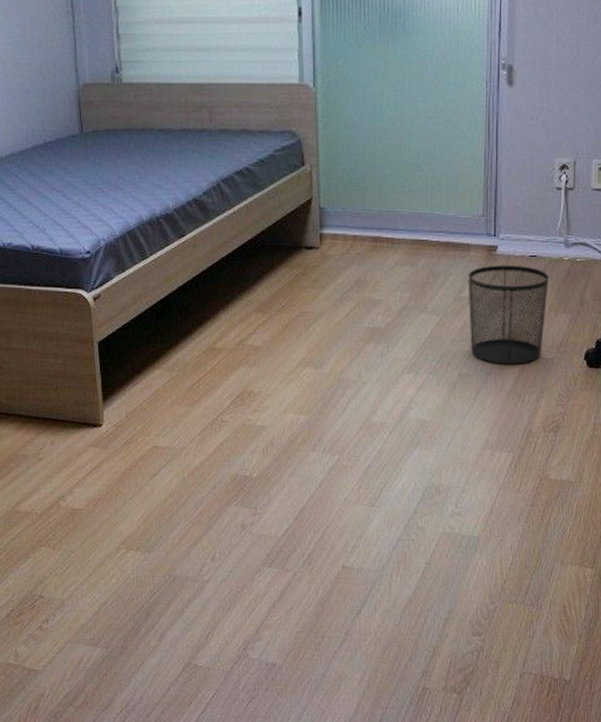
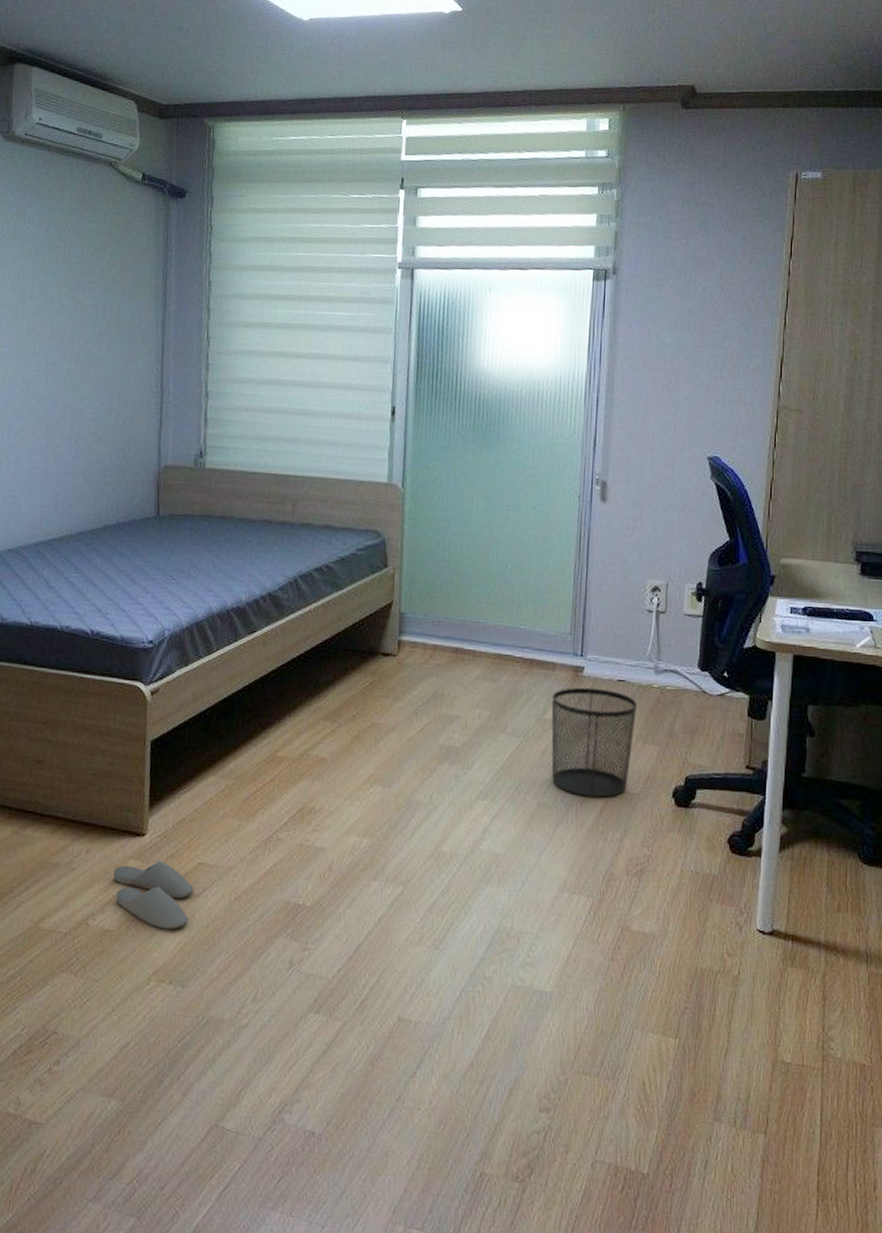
slippers: none [76,447,150,505] -> present [113,861,194,930]

